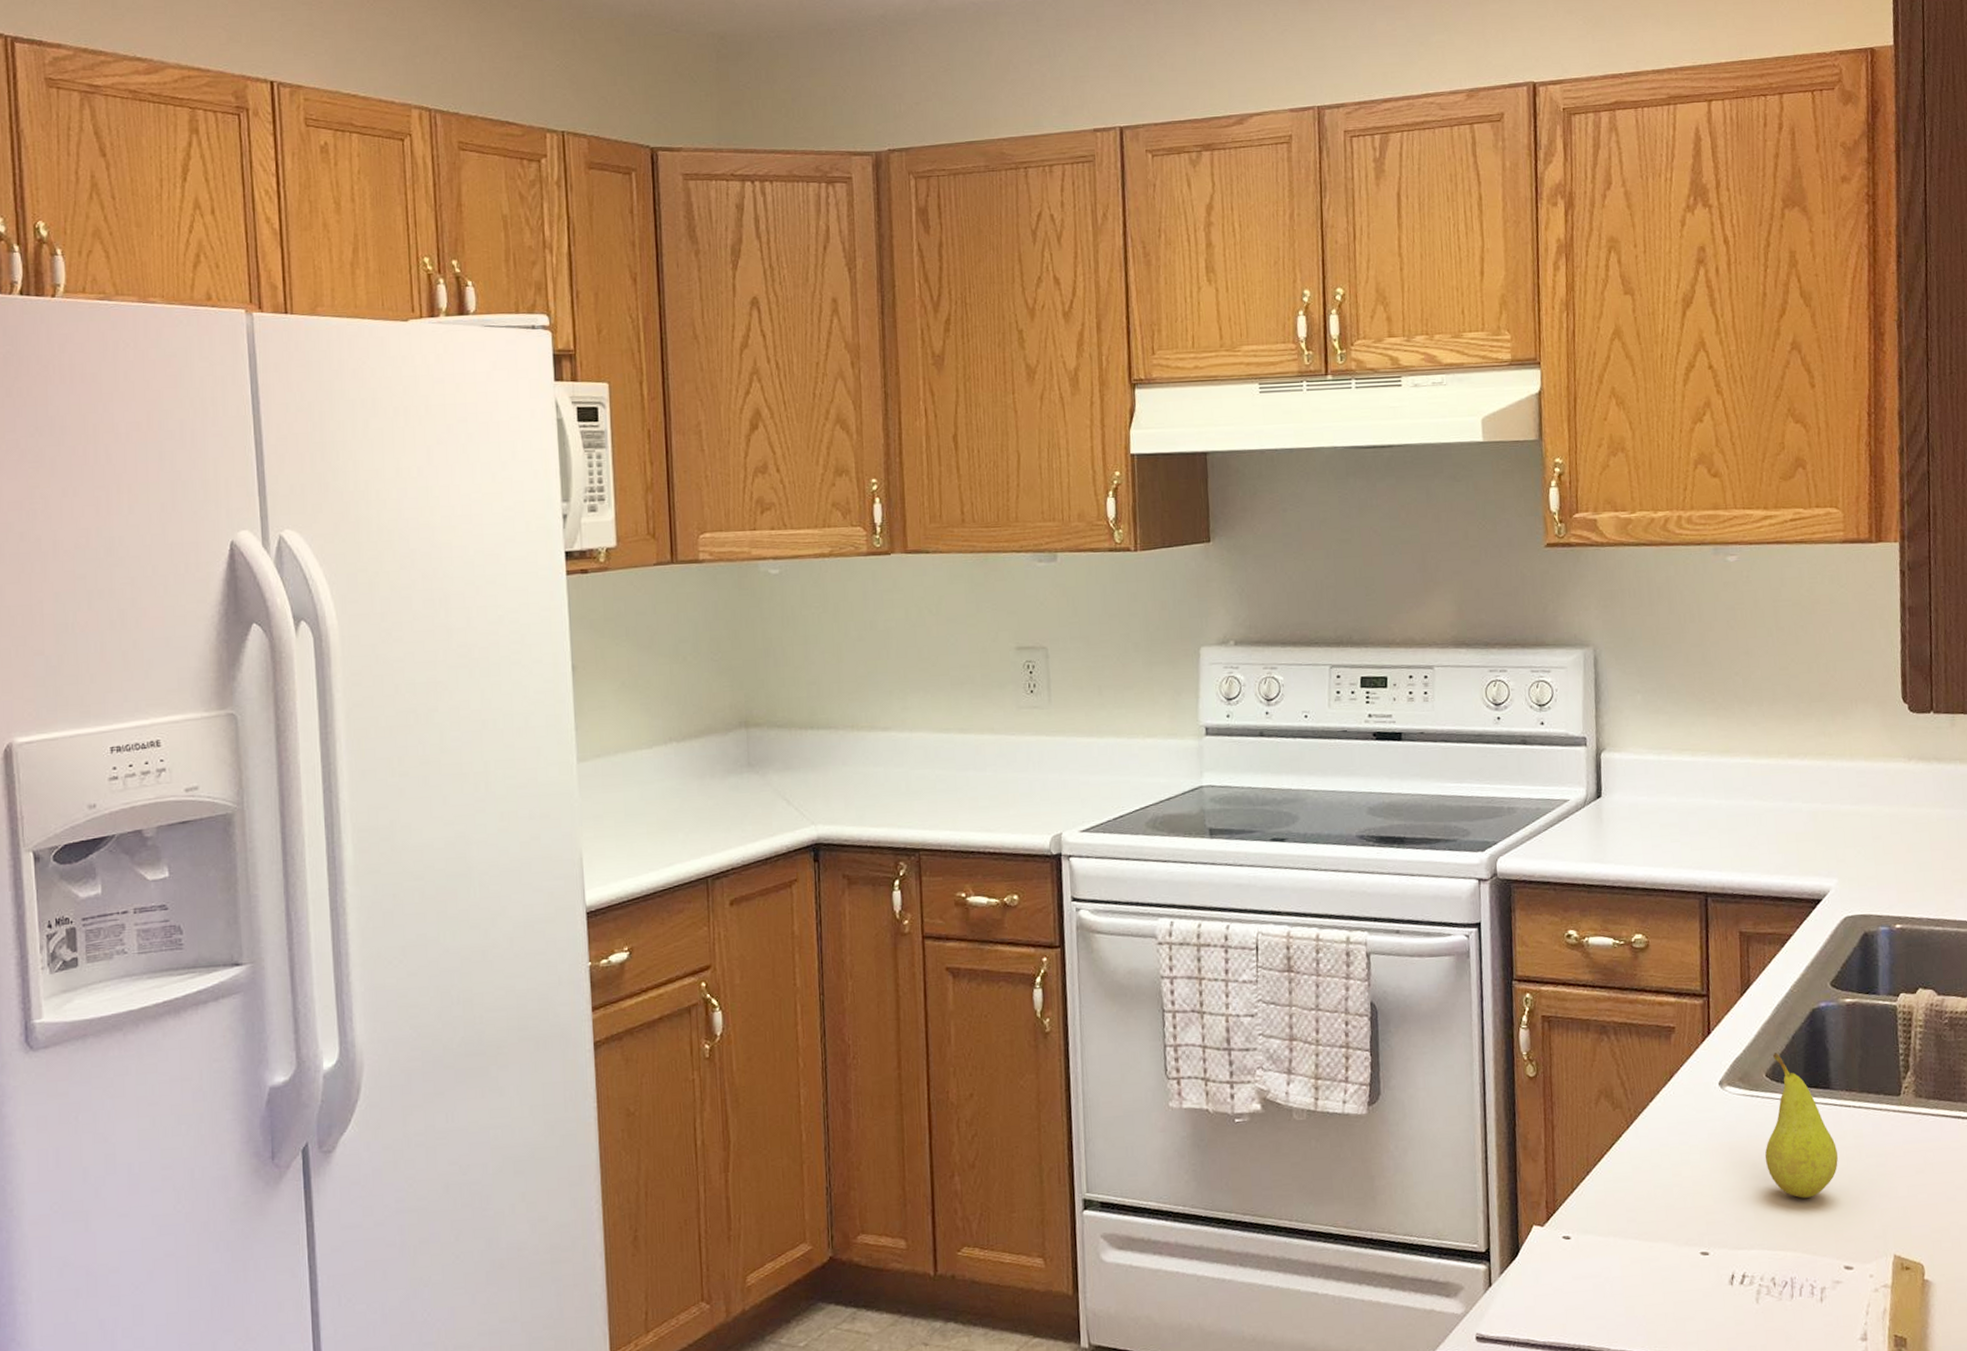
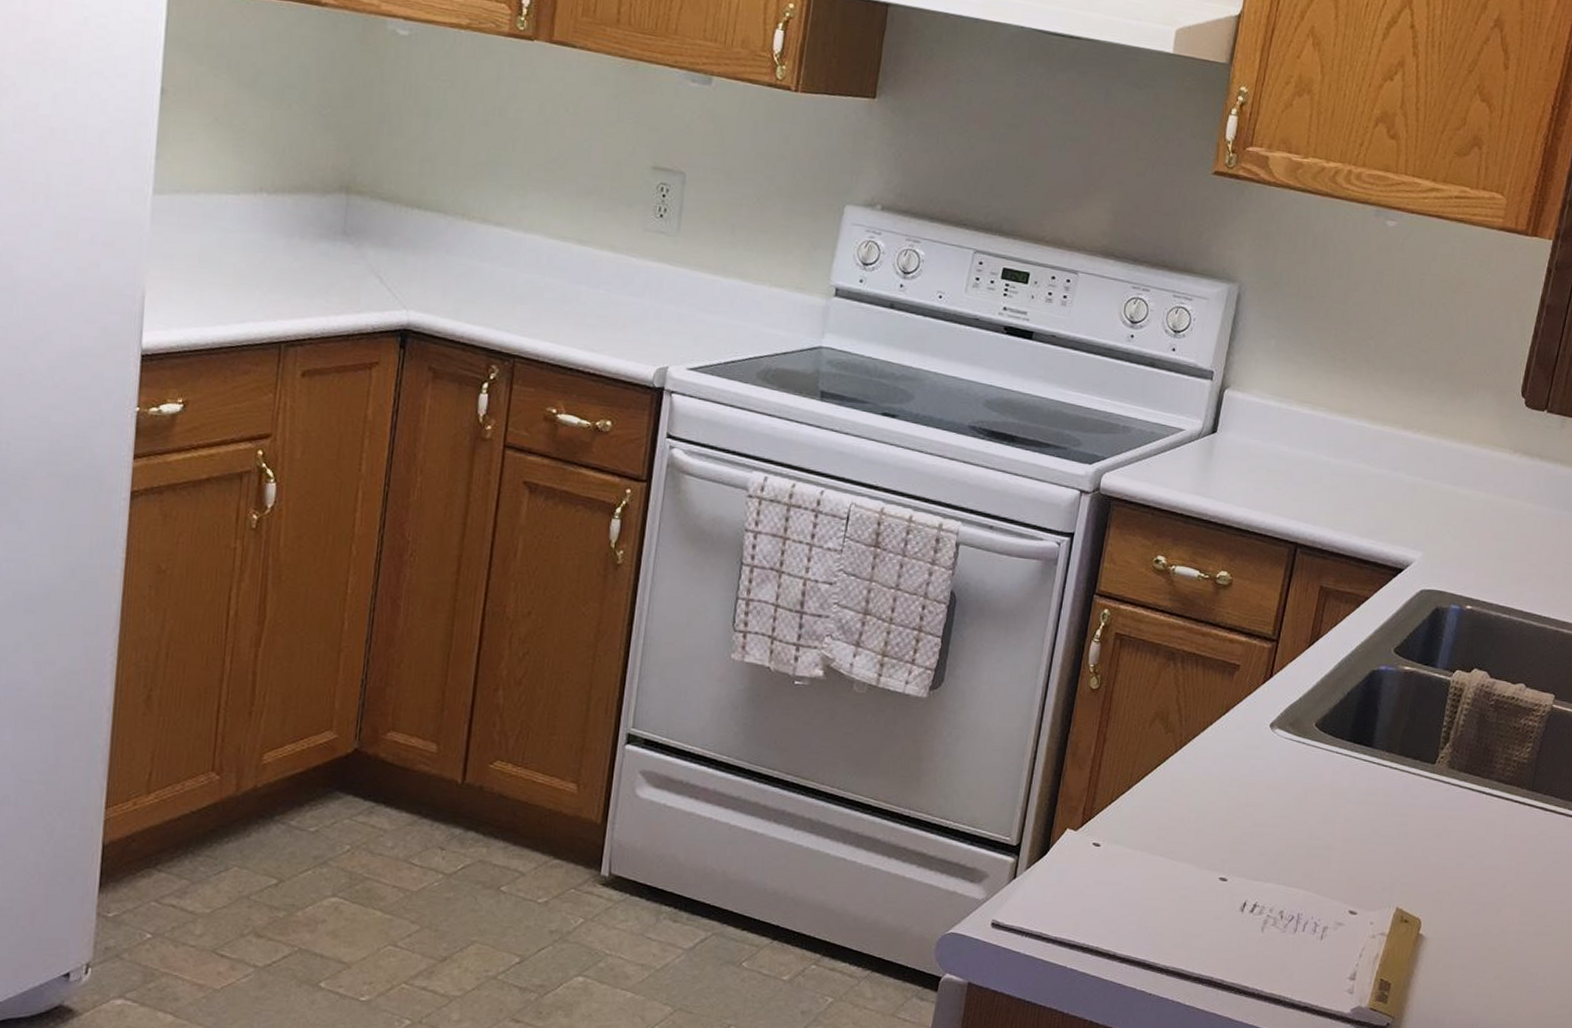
fruit: present [1765,1053,1838,1198] -> none [1298,705,1366,844]

